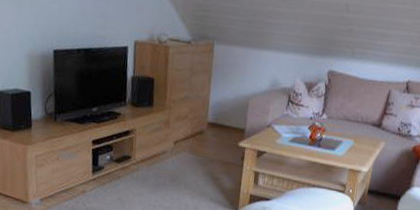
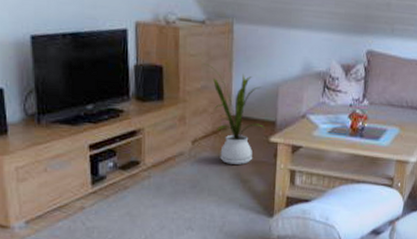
house plant: none [188,77,236,164] -> present [204,64,265,165]

